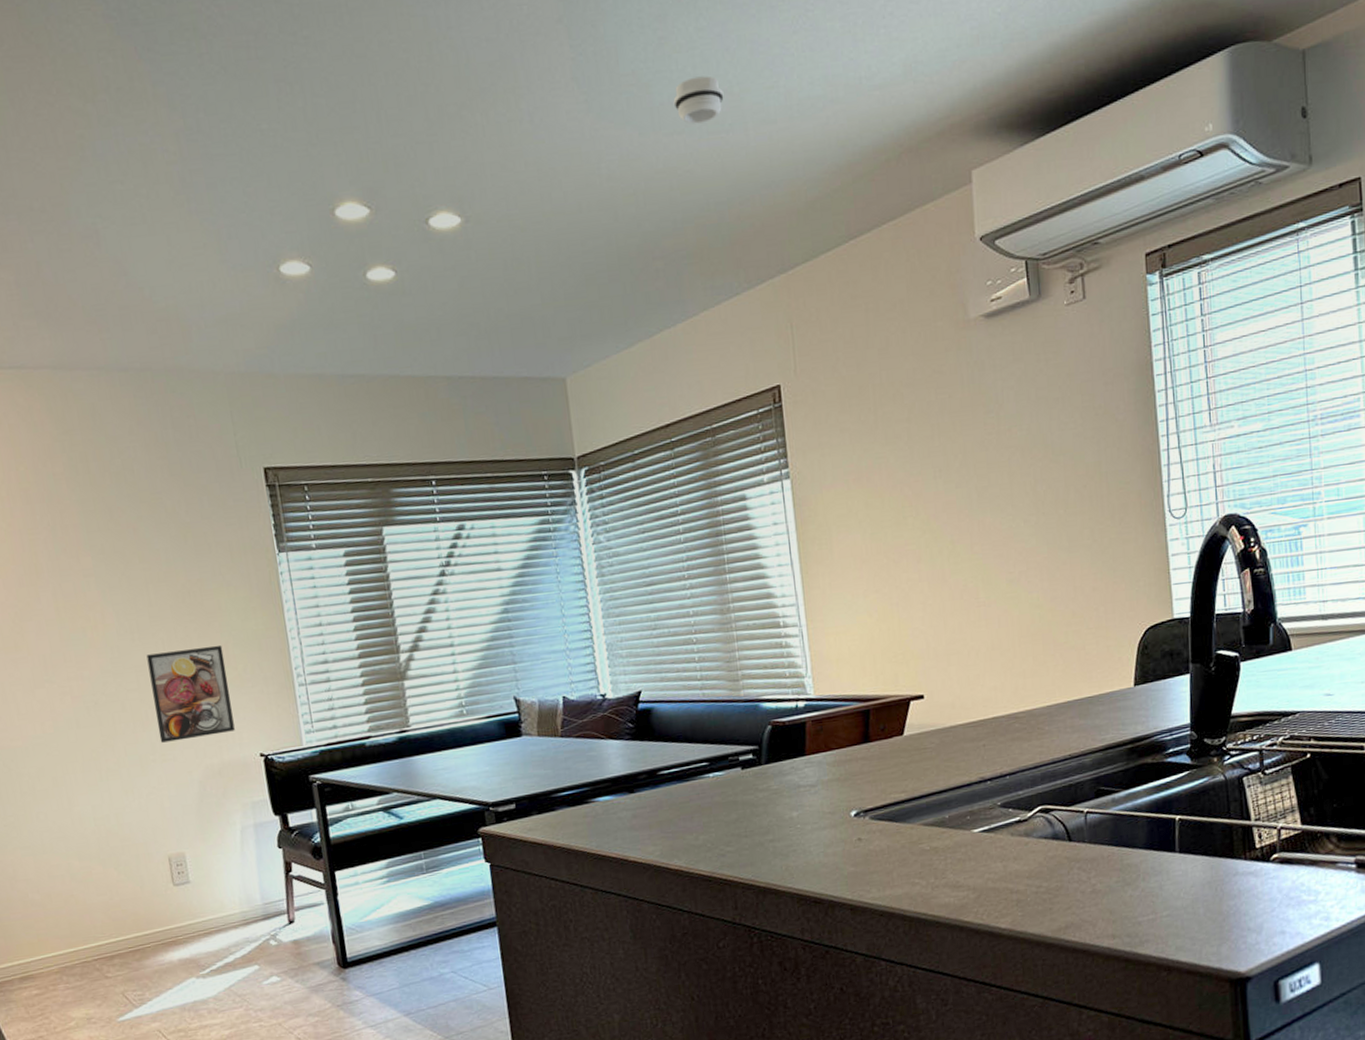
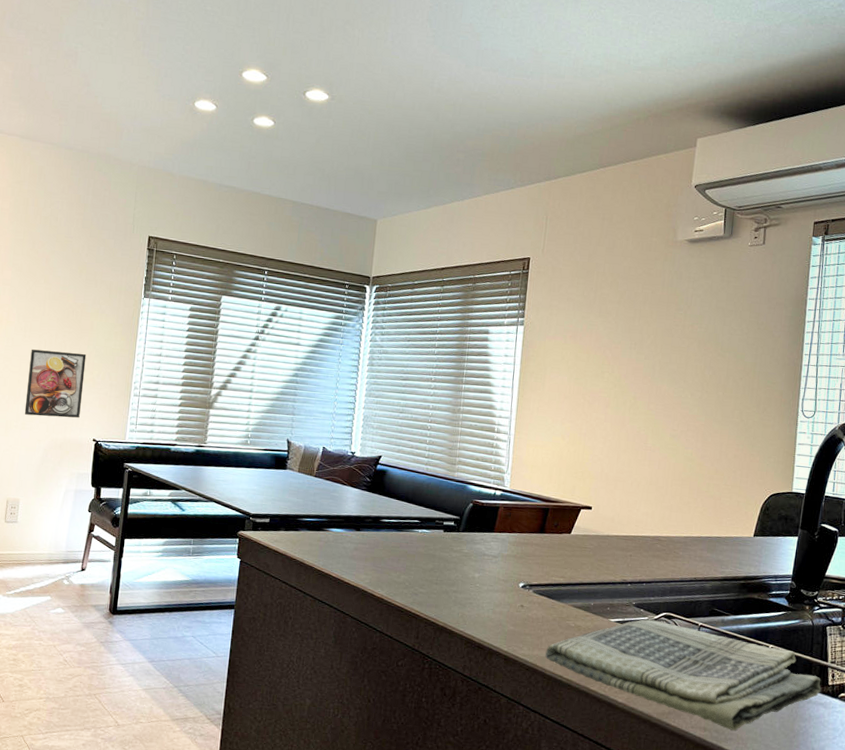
smoke detector: present [673,75,724,124] -> none [494,36,531,68]
dish towel: none [900,817,1248,931] -> present [545,619,821,732]

